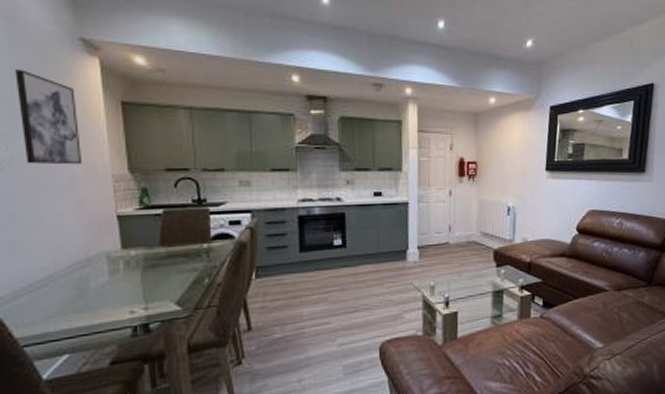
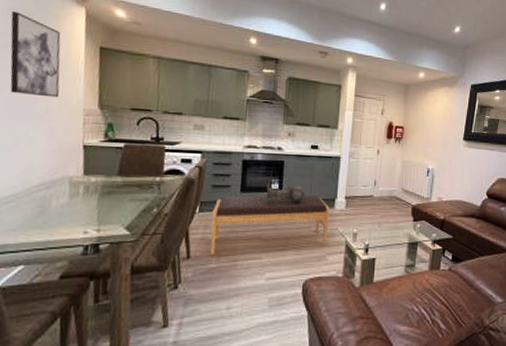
bench: none [271,248,402,325] -> present [209,195,330,256]
decorative urn: none [328,239,373,262] -> present [265,183,306,204]

